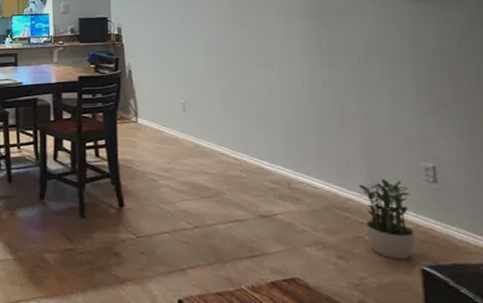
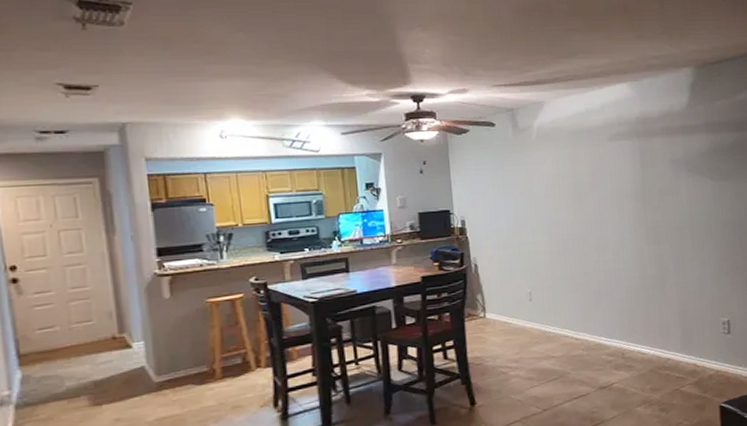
potted plant: present [358,179,416,260] -> none [676,335,716,403]

